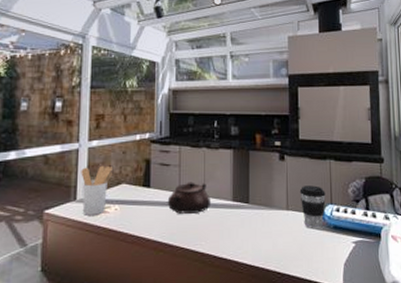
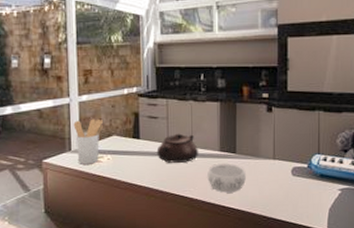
decorative bowl: none [220,214,259,247] -> present [207,164,246,193]
coffee cup: present [299,185,326,227] -> none [286,136,313,175]

